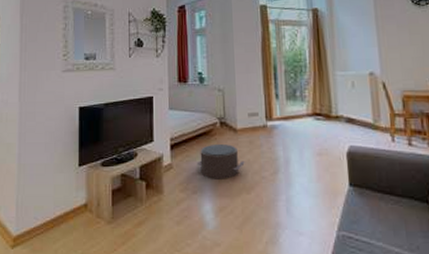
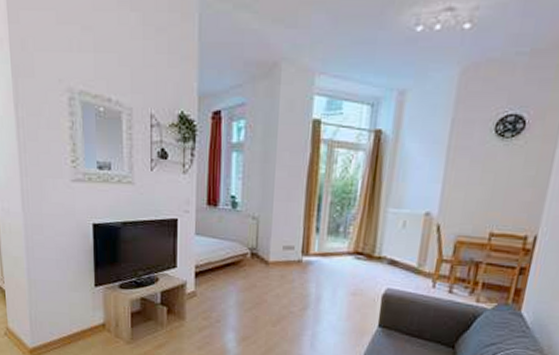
pouf: present [196,143,245,179] -> none [222,275,274,311]

